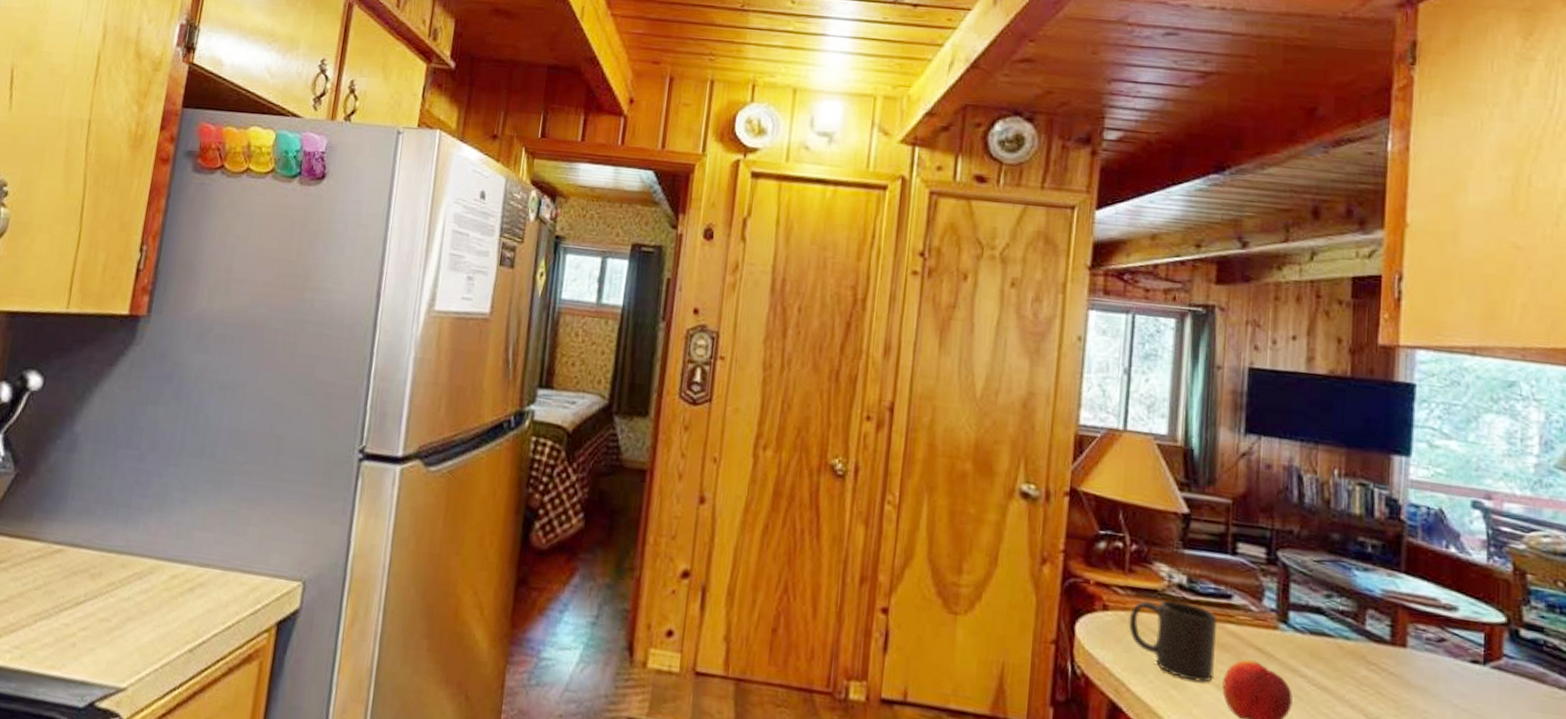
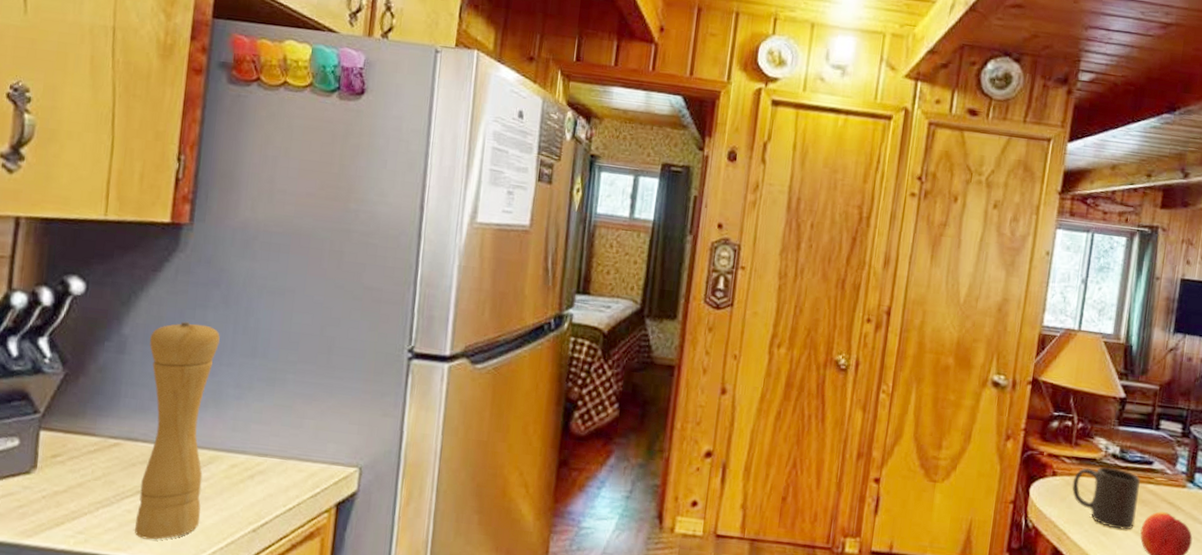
pepper mill: none [70,418,169,658] -> present [135,321,220,540]

